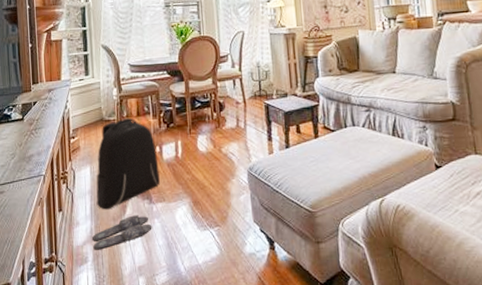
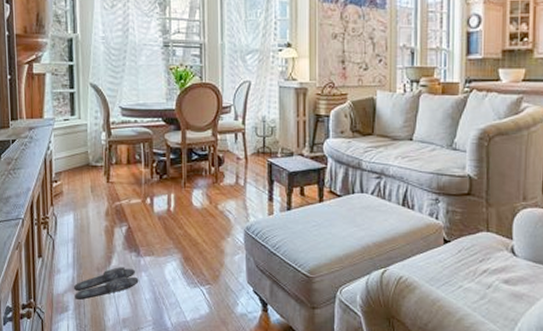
backpack: present [96,117,160,210] -> none [79,165,149,260]

